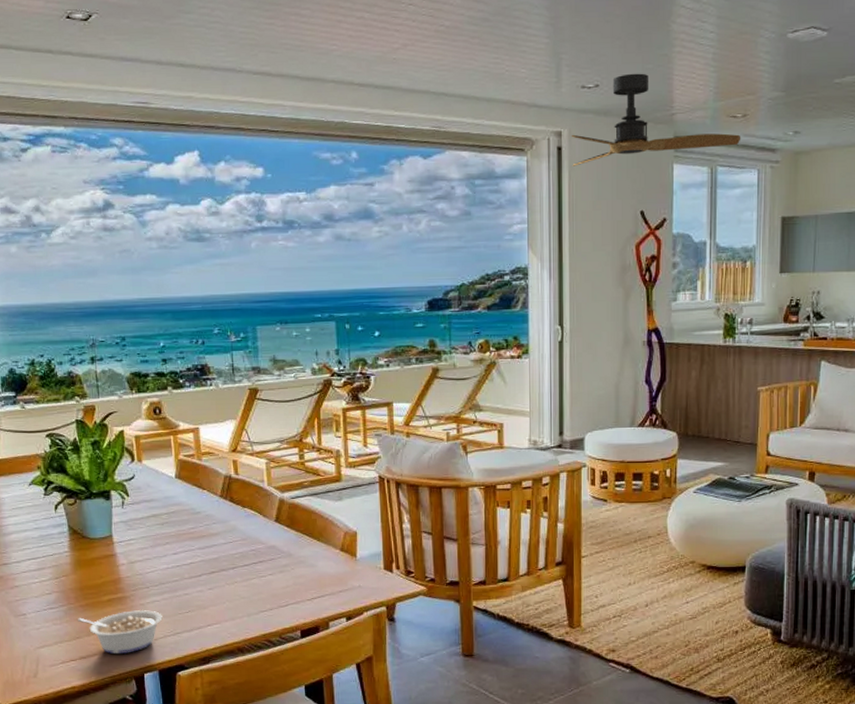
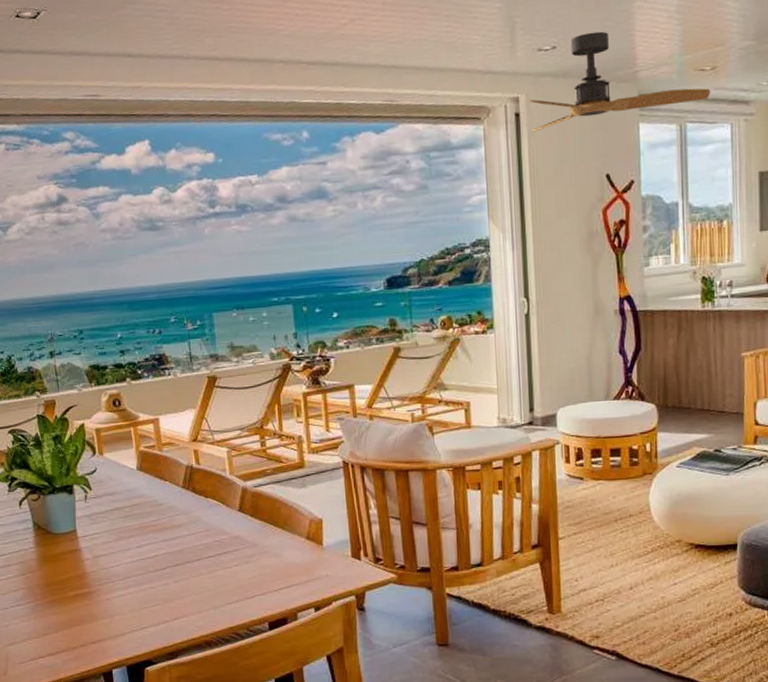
legume: present [77,610,163,654] -> none [44,605,129,650]

